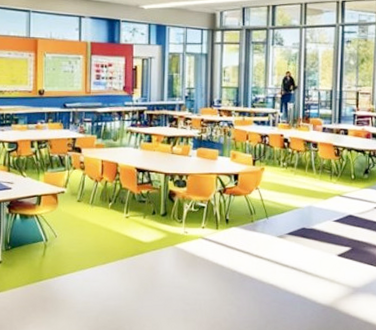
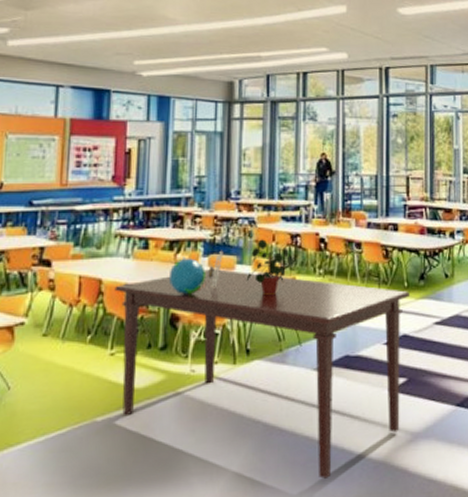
dining table: none [127,159,356,315] -> present [114,269,411,479]
globe: none [167,145,208,178] -> present [168,250,224,295]
potted plant: none [226,138,263,180] -> present [246,239,294,295]

